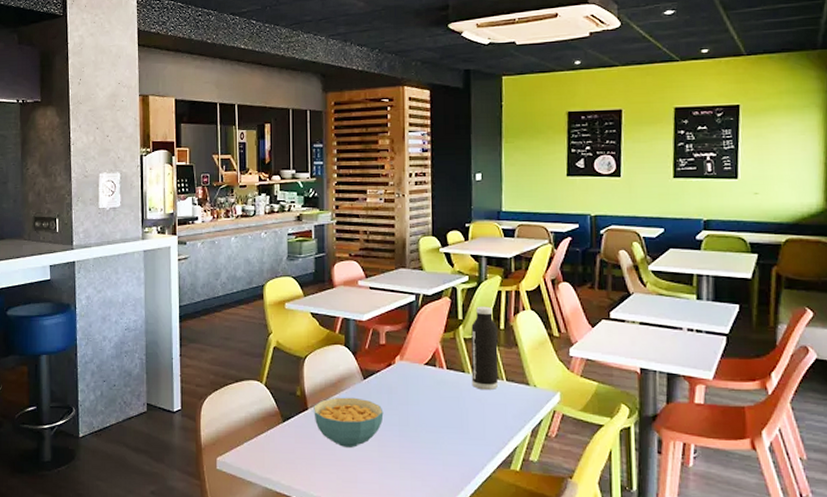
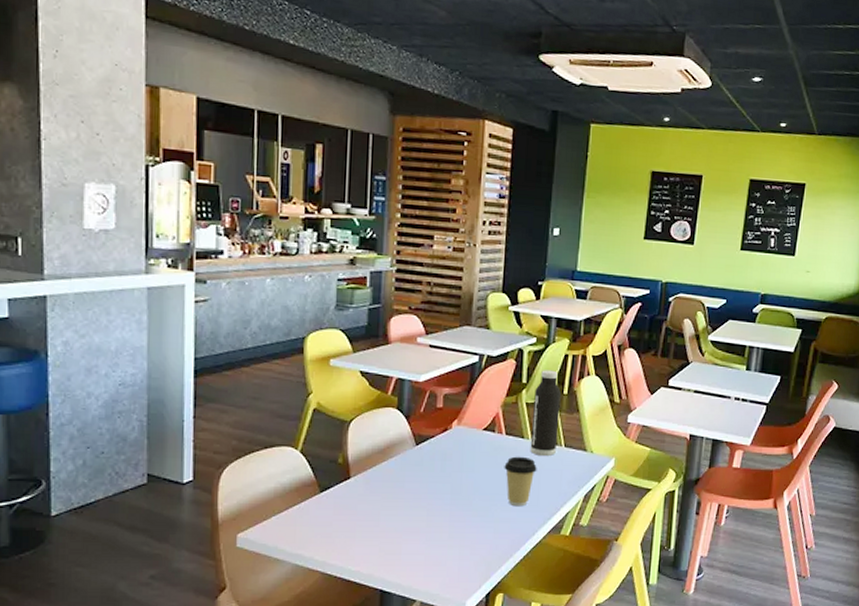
cereal bowl: present [313,397,384,448] -> none [357,464,436,518]
coffee cup: none [447,390,480,440] -> present [504,456,537,507]

